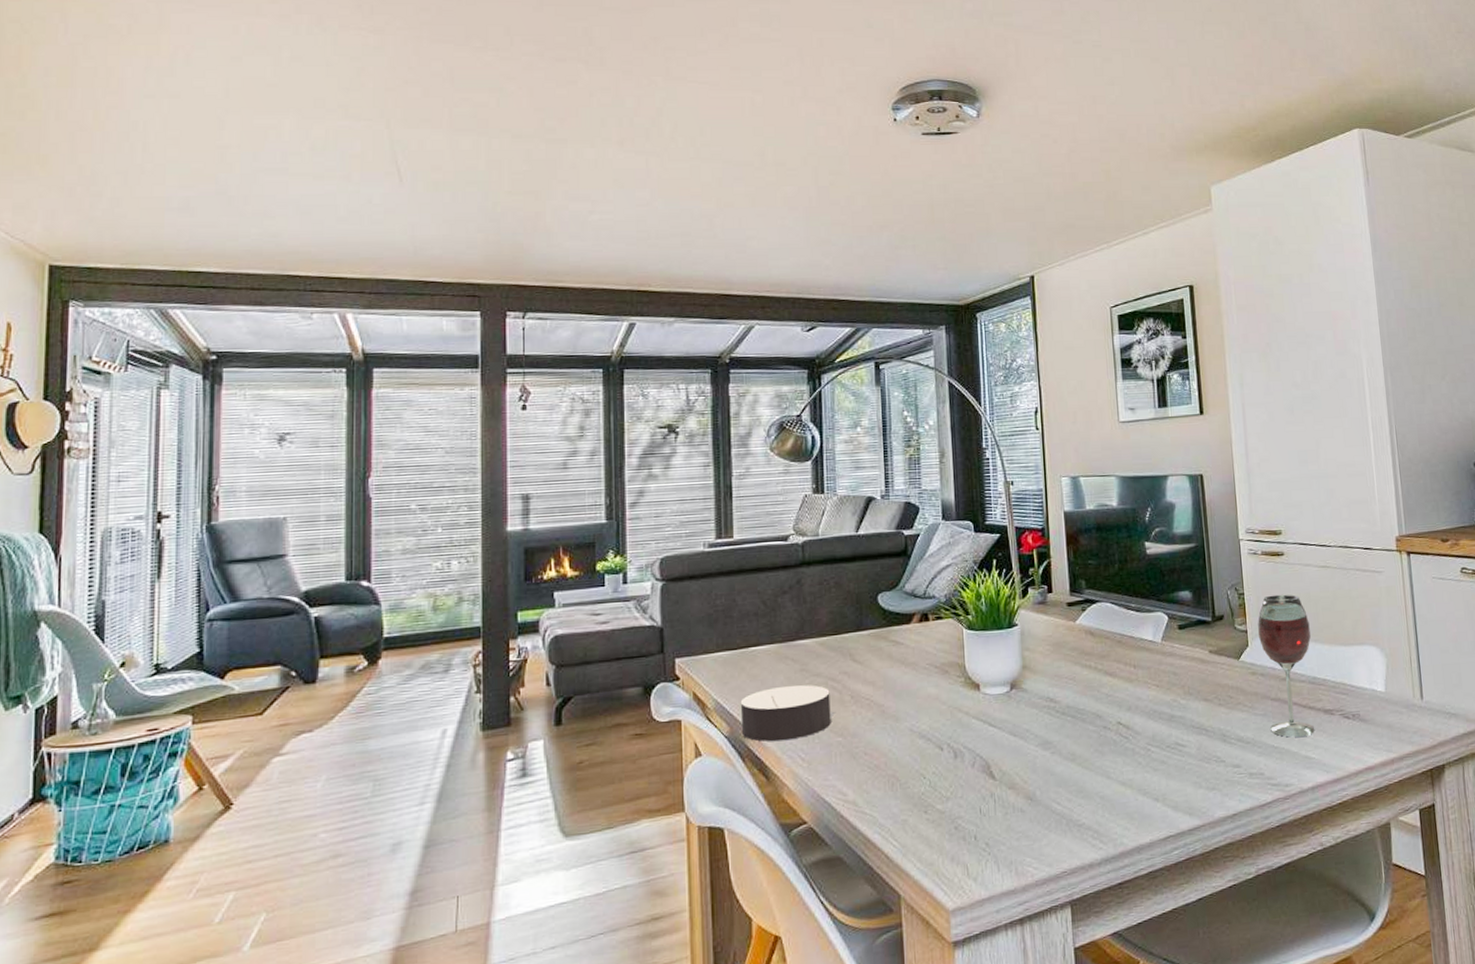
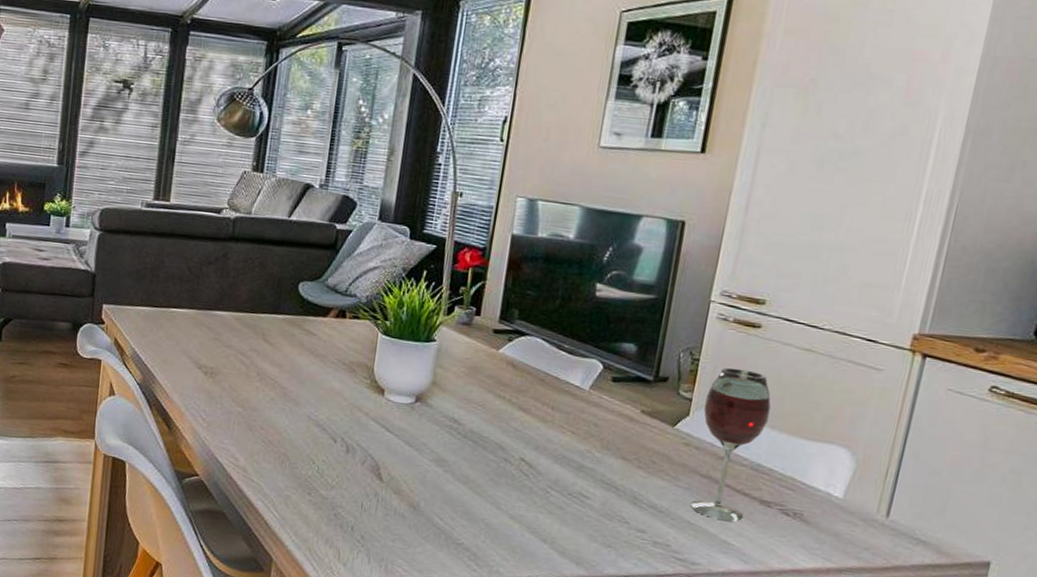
candle: present [740,684,836,742] -> none [153,349,241,400]

